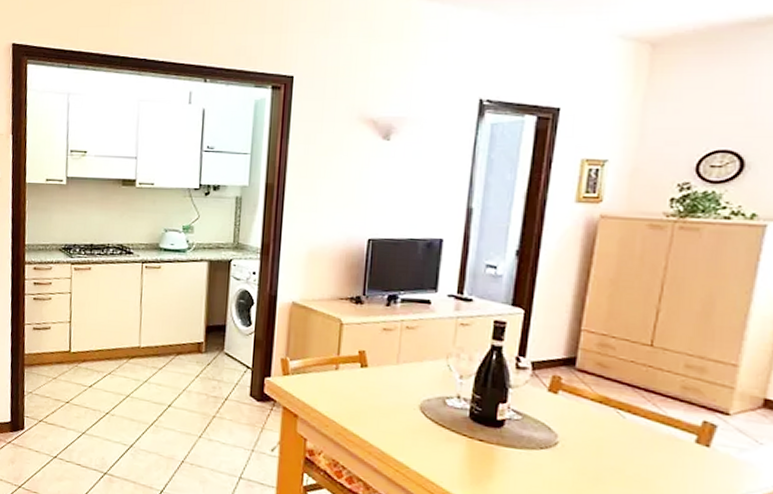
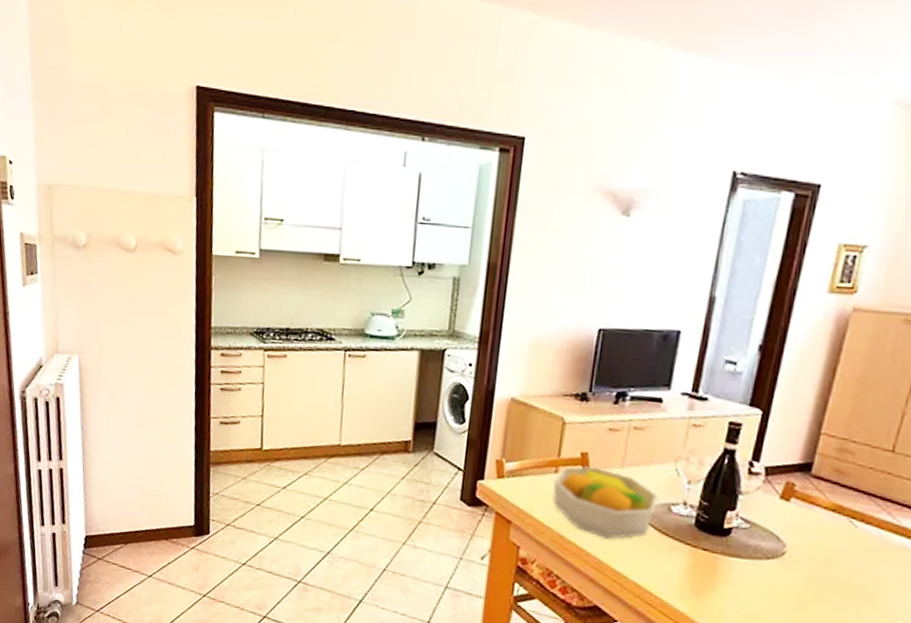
fruit bowl: none [334,363,435,431] -> present [552,466,660,539]

